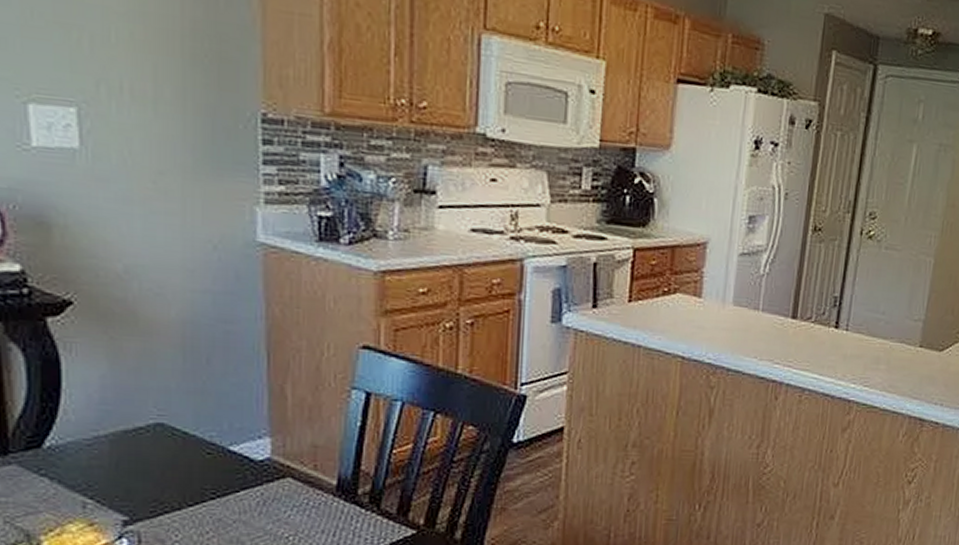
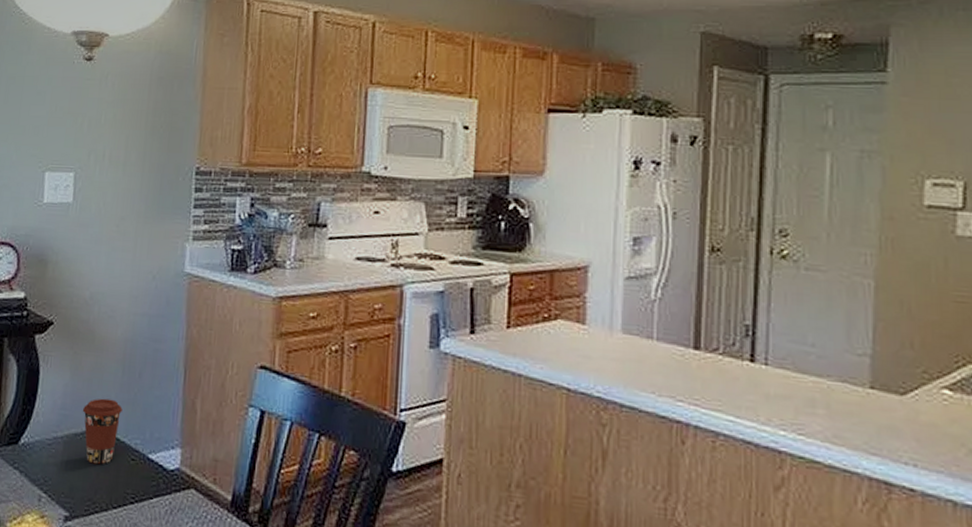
coffee cup: none [131,389,188,462] -> present [82,398,122,465]

